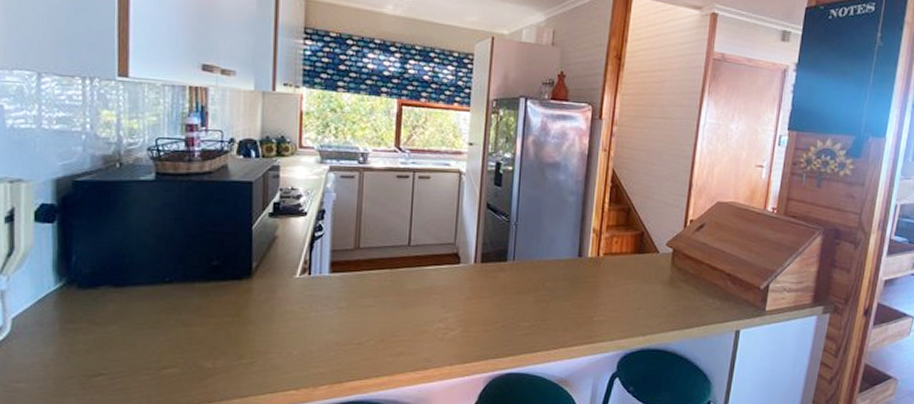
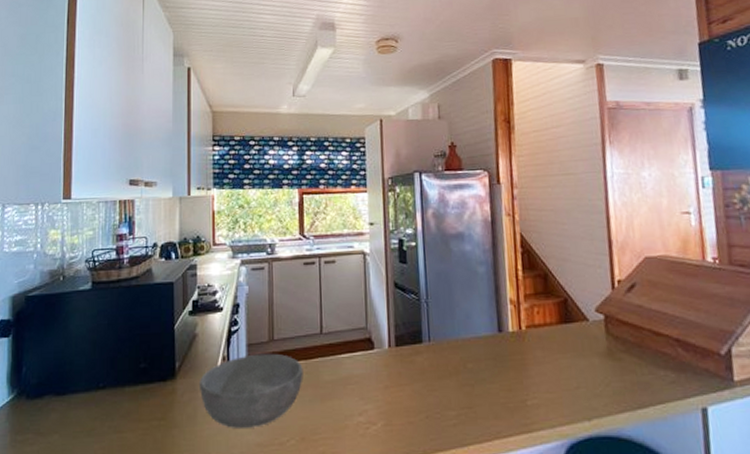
bowl: none [277,260,388,328] -> present [198,353,303,428]

